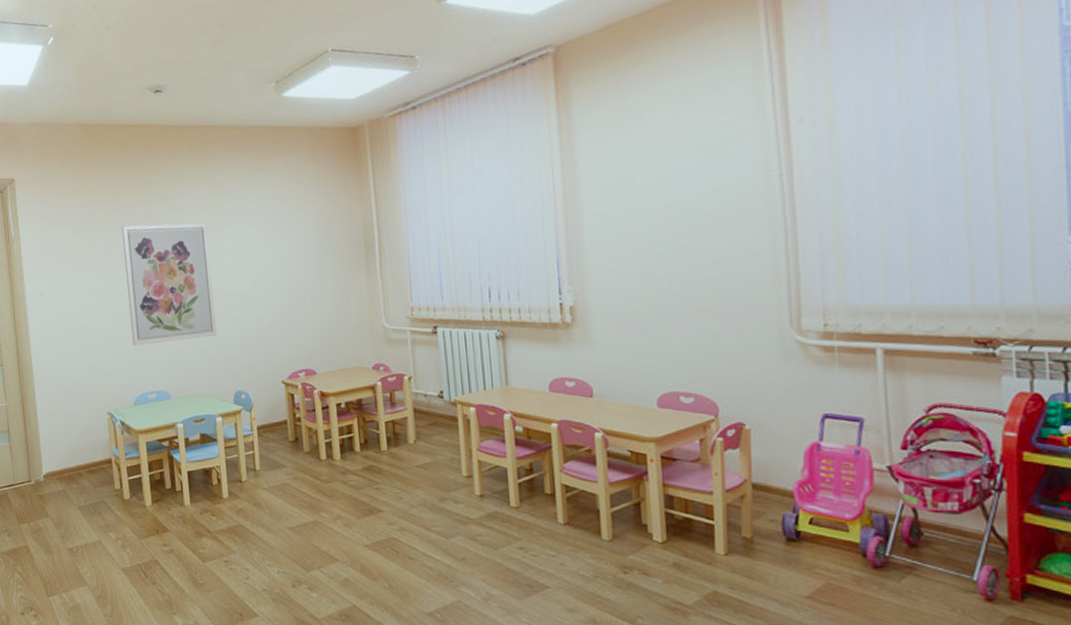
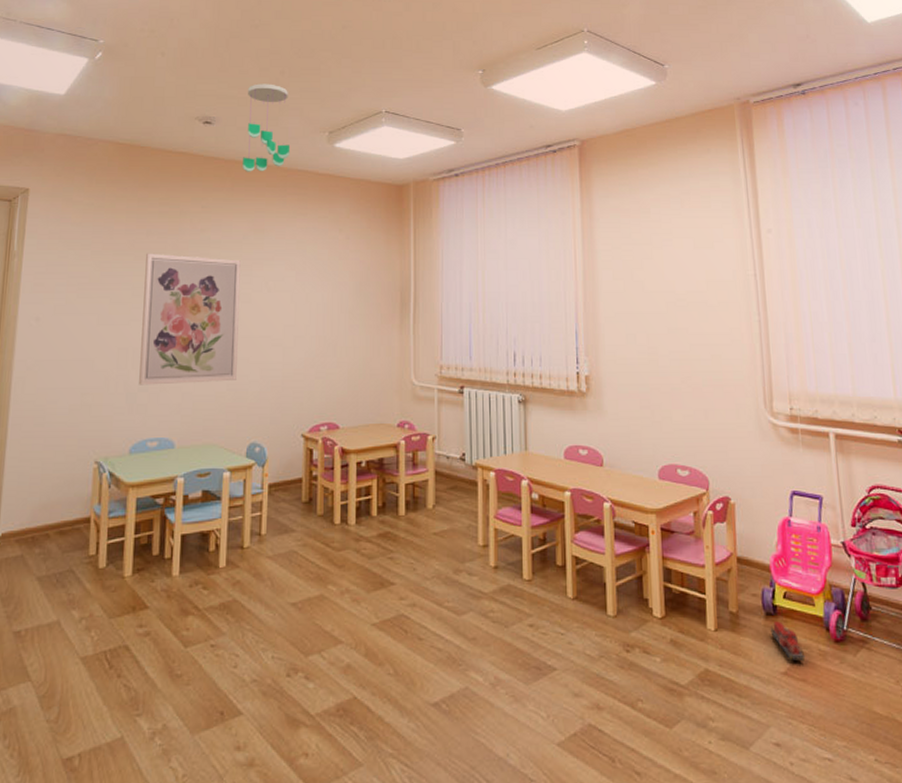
ceiling mobile: none [191,40,240,136] -> present [243,83,291,172]
toy train: none [792,547,835,587] -> present [770,621,806,662]

